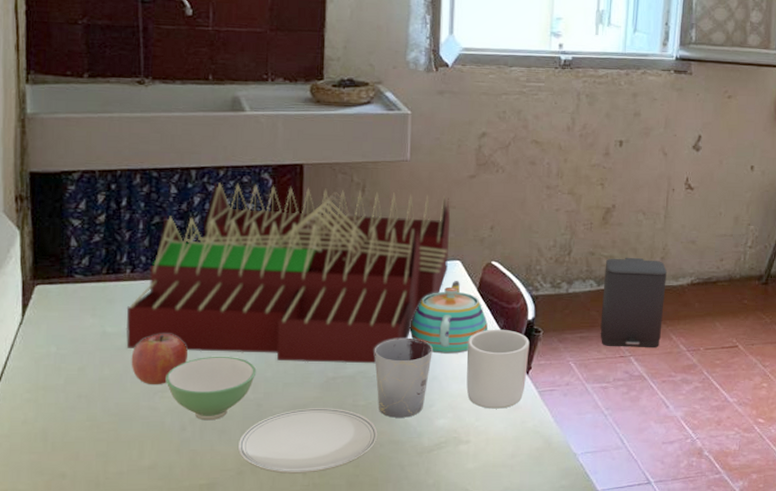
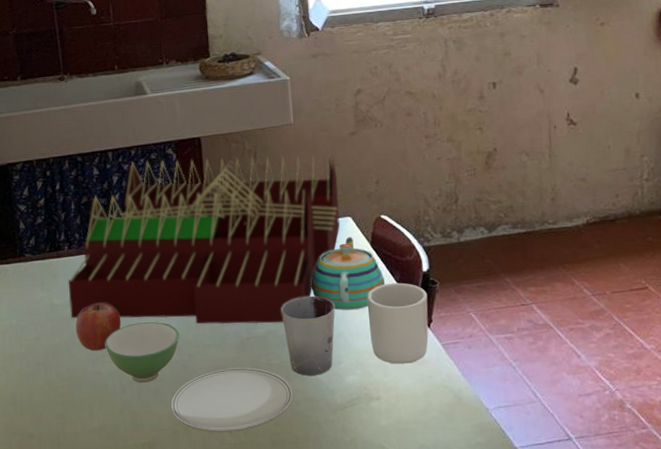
pedal bin: present [600,257,667,347] -> none [493,200,562,295]

